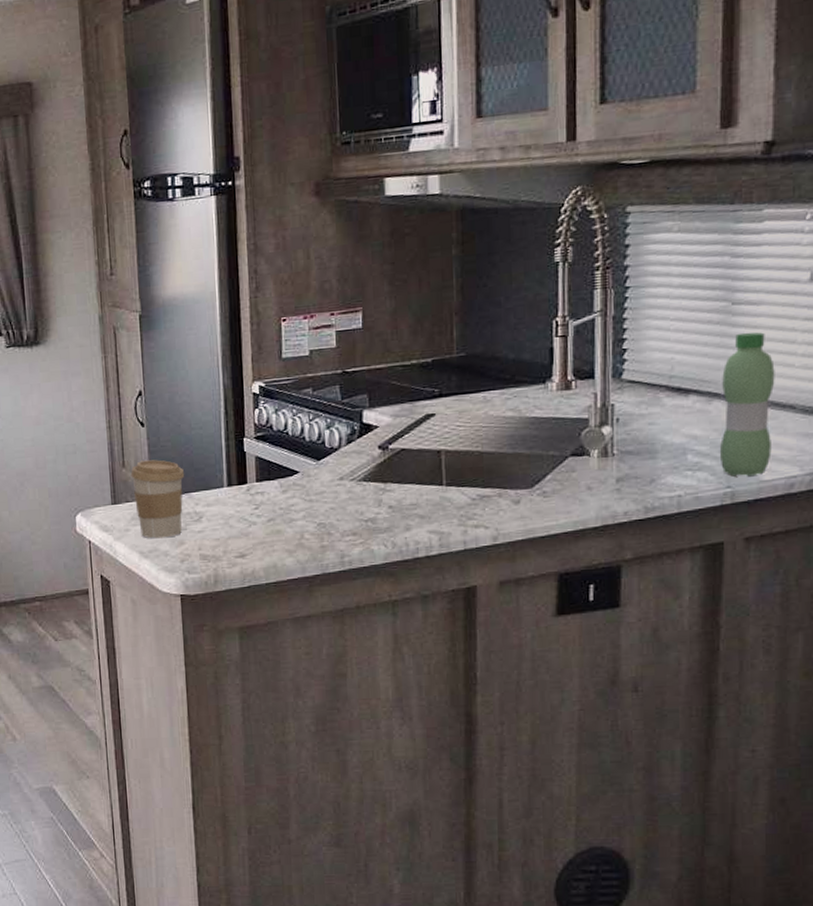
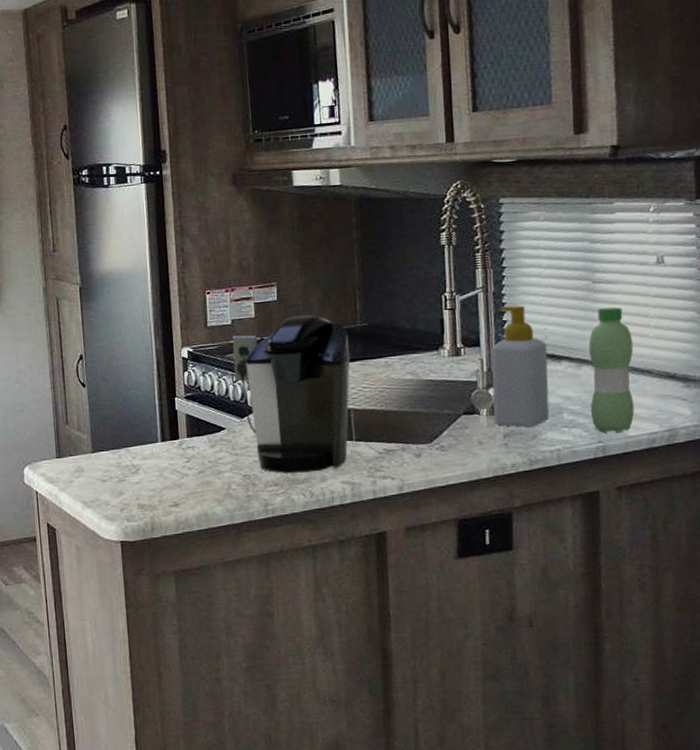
coffee cup: present [130,459,185,539] -> none [73,417,123,490]
coffee maker: none [310,344,444,522] -> present [232,315,351,474]
soap bottle: none [605,331,673,471] -> present [491,305,549,427]

